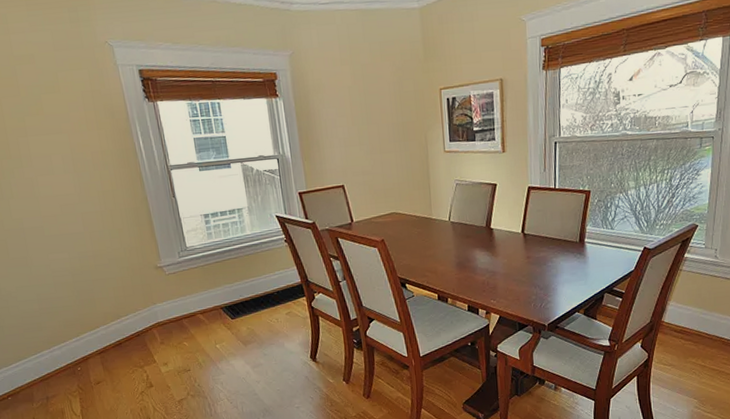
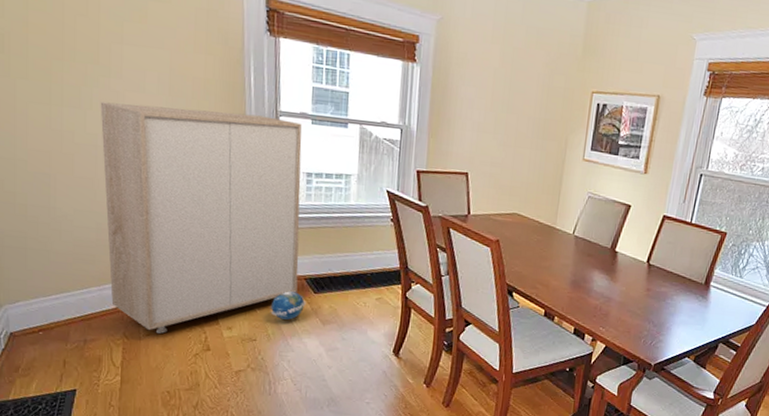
storage cabinet: none [19,172,217,380] -> present [100,102,302,334]
globe: none [195,321,226,348] -> present [269,291,306,320]

